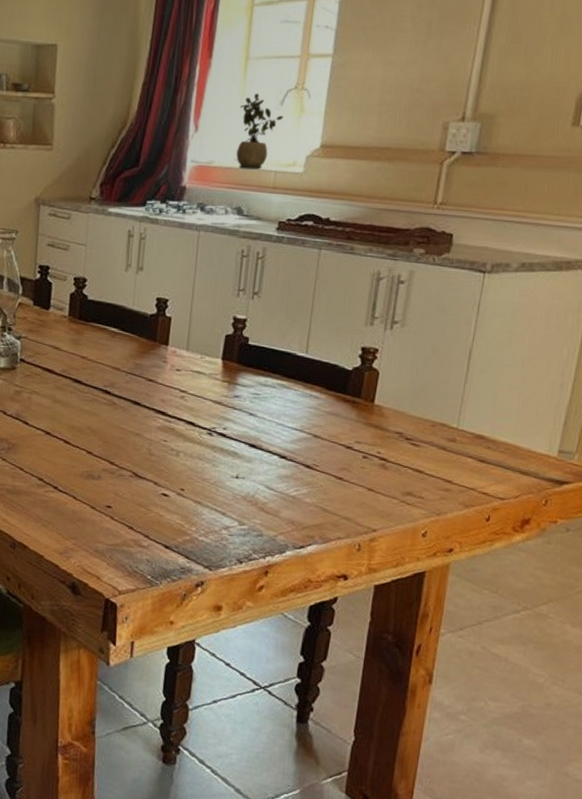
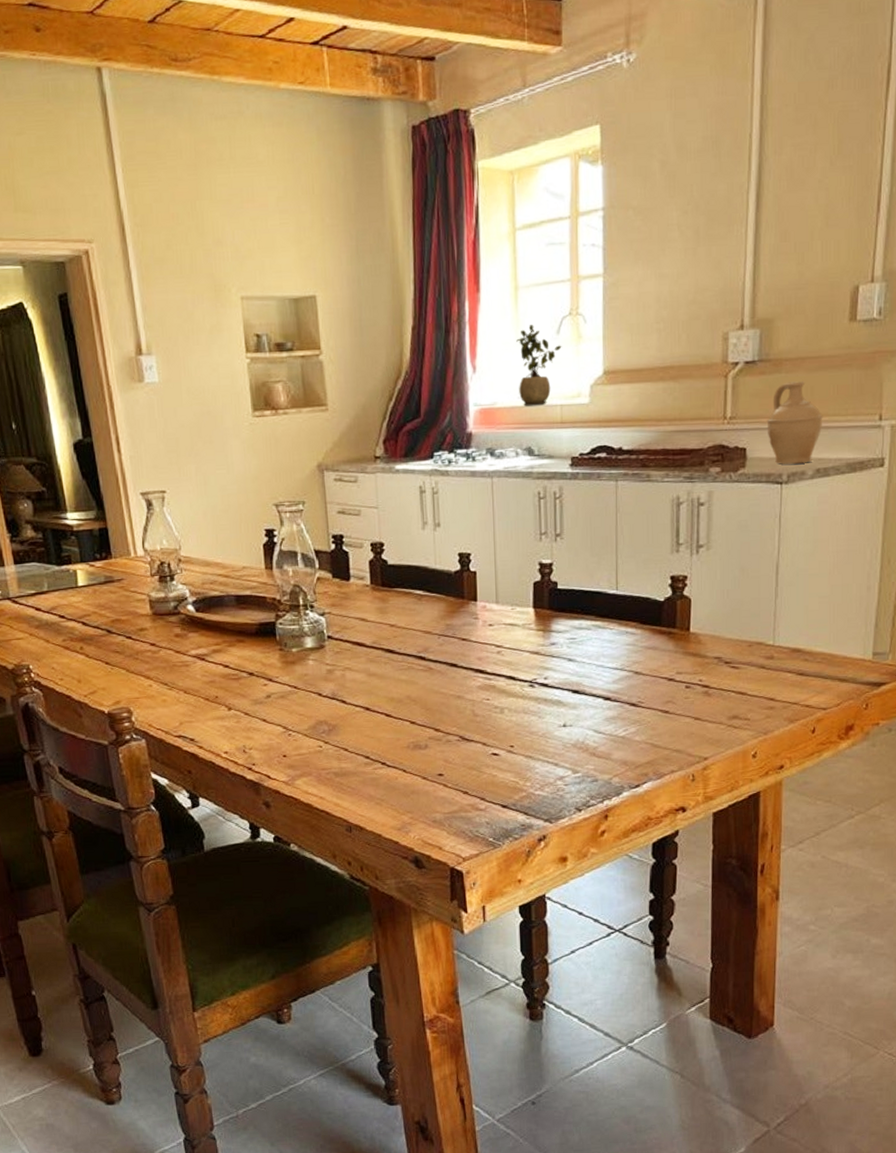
ceramic jug: none [476,176,535,256] -> present [766,381,823,465]

